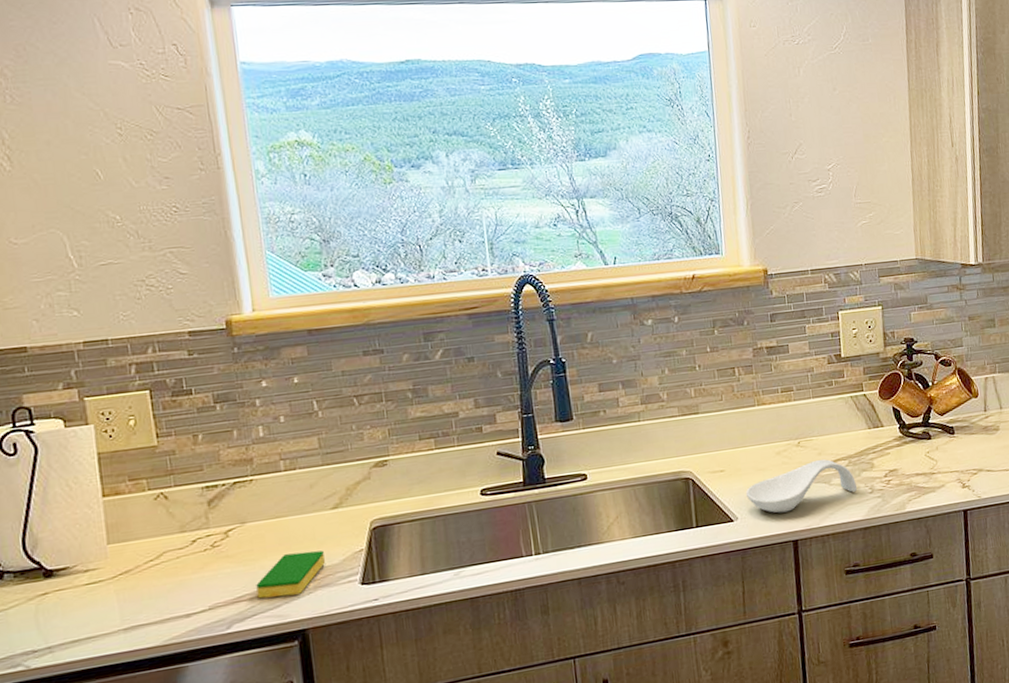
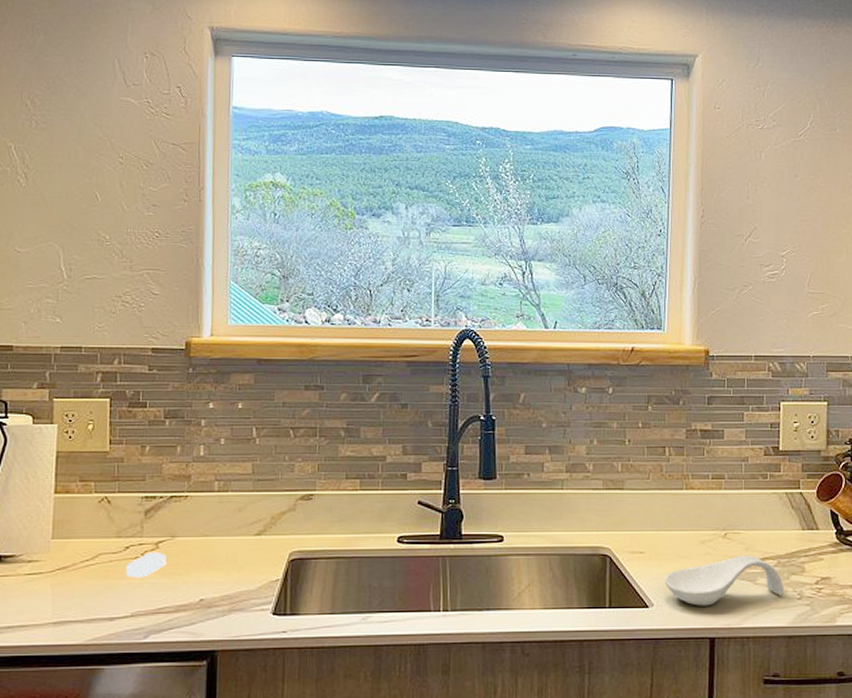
soap bar: none [195,540,240,571] -> present [125,552,167,579]
dish sponge: present [256,550,325,599] -> none [176,573,242,615]

